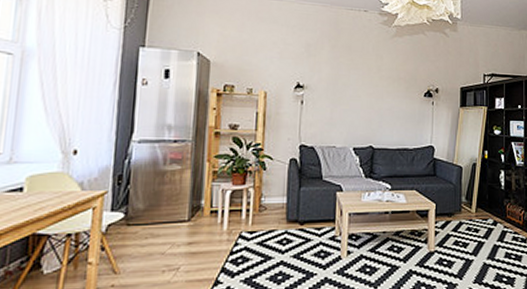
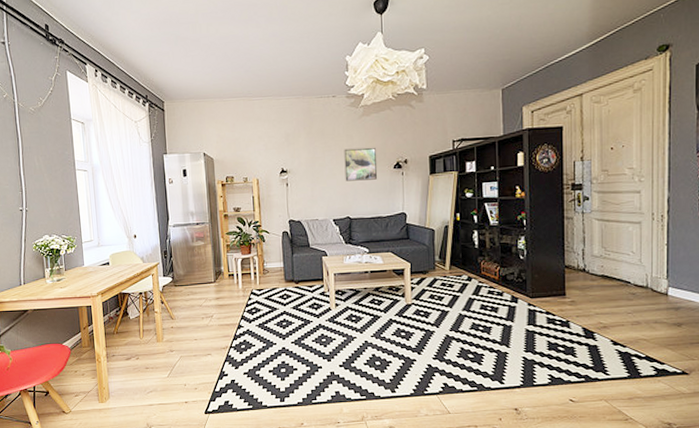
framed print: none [371,69,408,107] -> present [344,147,378,181]

